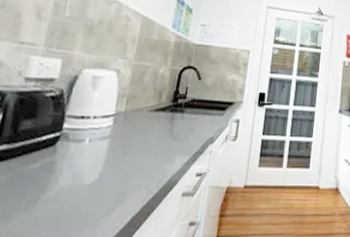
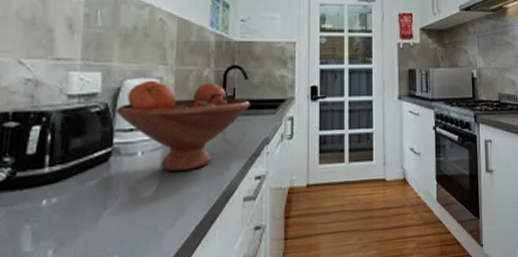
fruit bowl: none [69,71,201,162] -> present [115,80,250,172]

